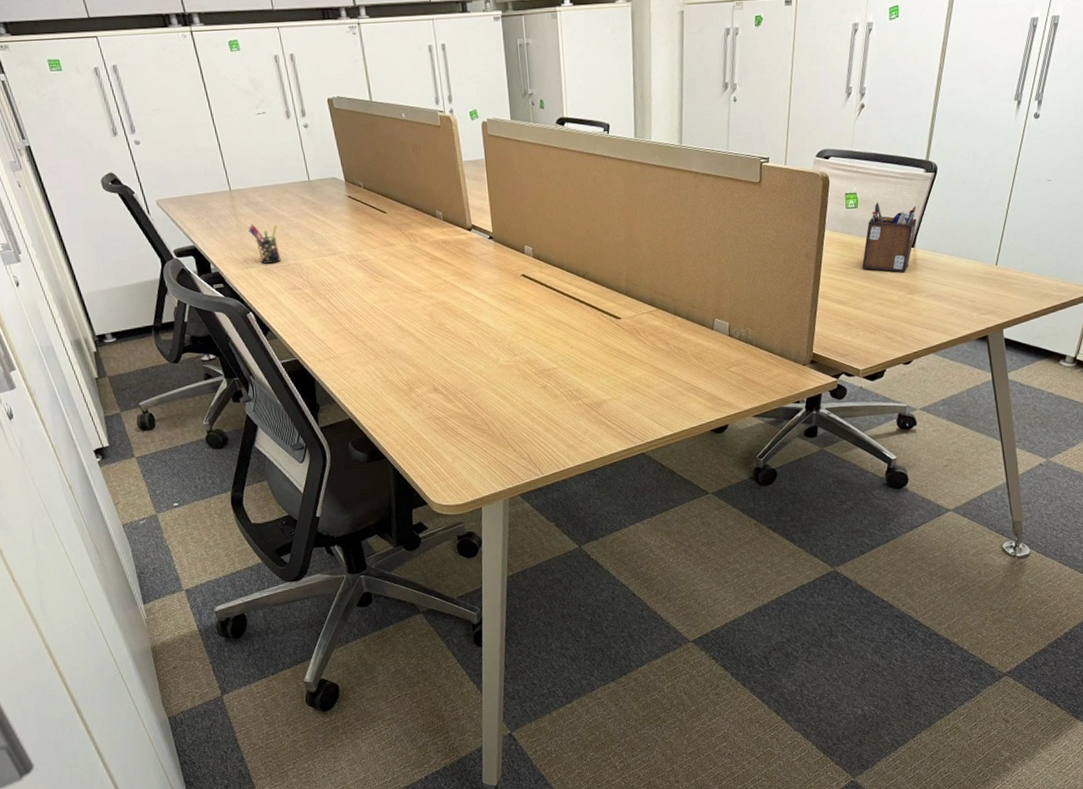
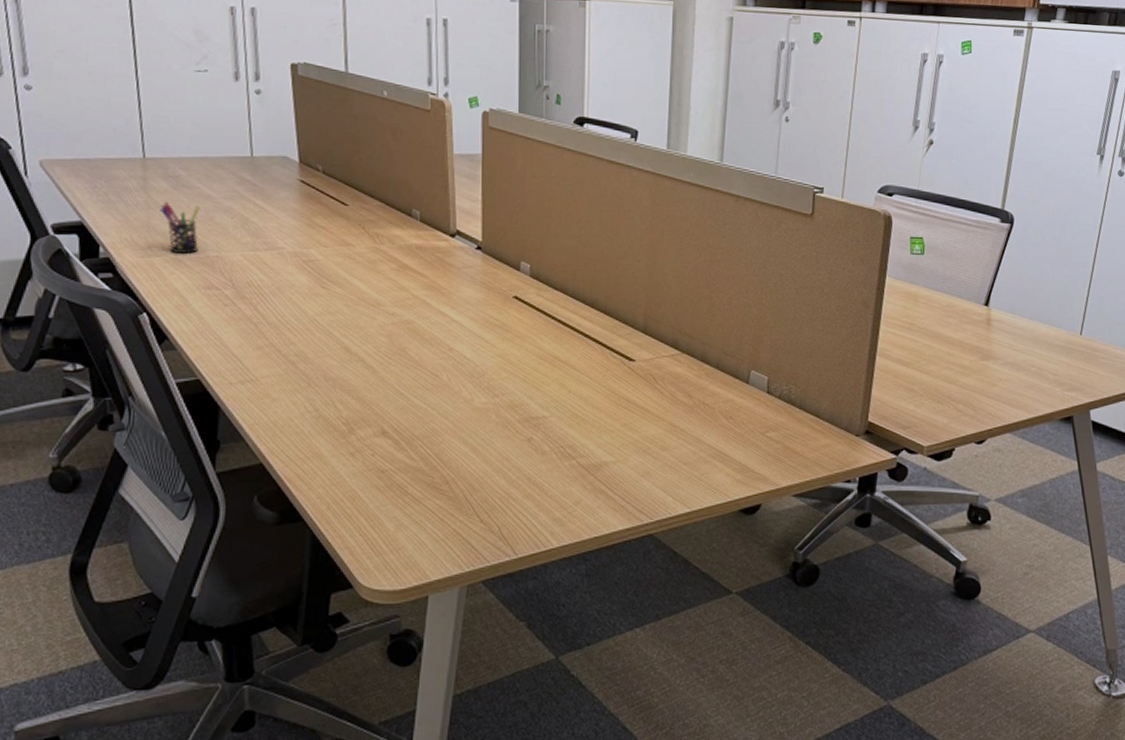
desk organizer: present [861,202,917,273] -> none [927,250,991,334]

